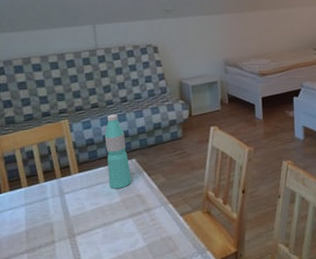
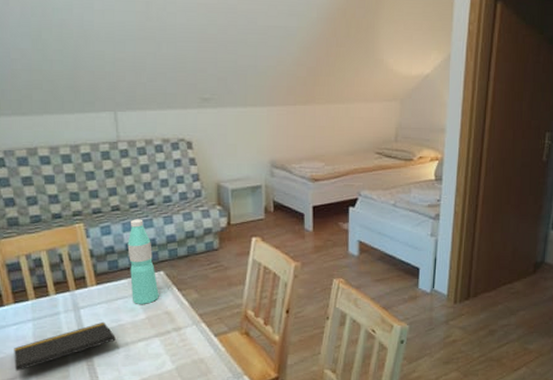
notepad: none [9,205,97,252] -> present [14,321,118,372]

